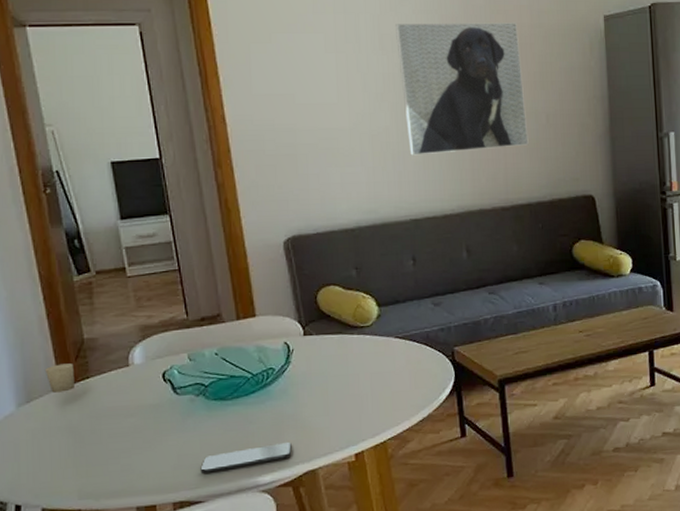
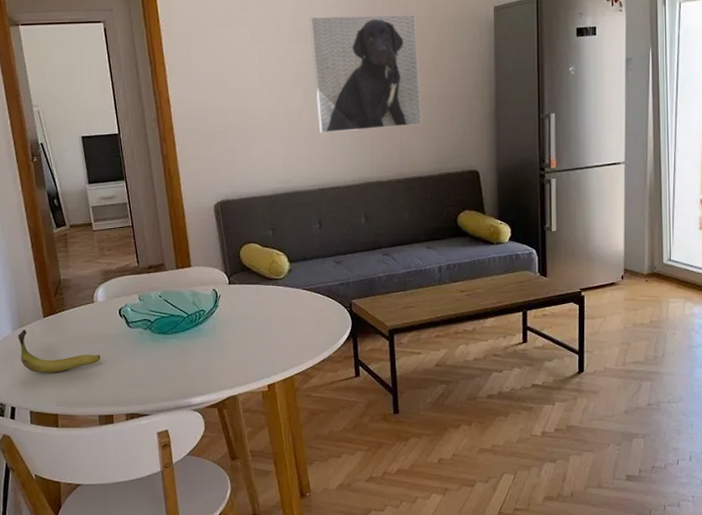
banana: none [25,405,138,459] -> present [18,330,100,373]
candle: present [44,363,76,393] -> none [32,298,55,321]
smartphone: present [200,441,292,474] -> none [147,371,218,392]

